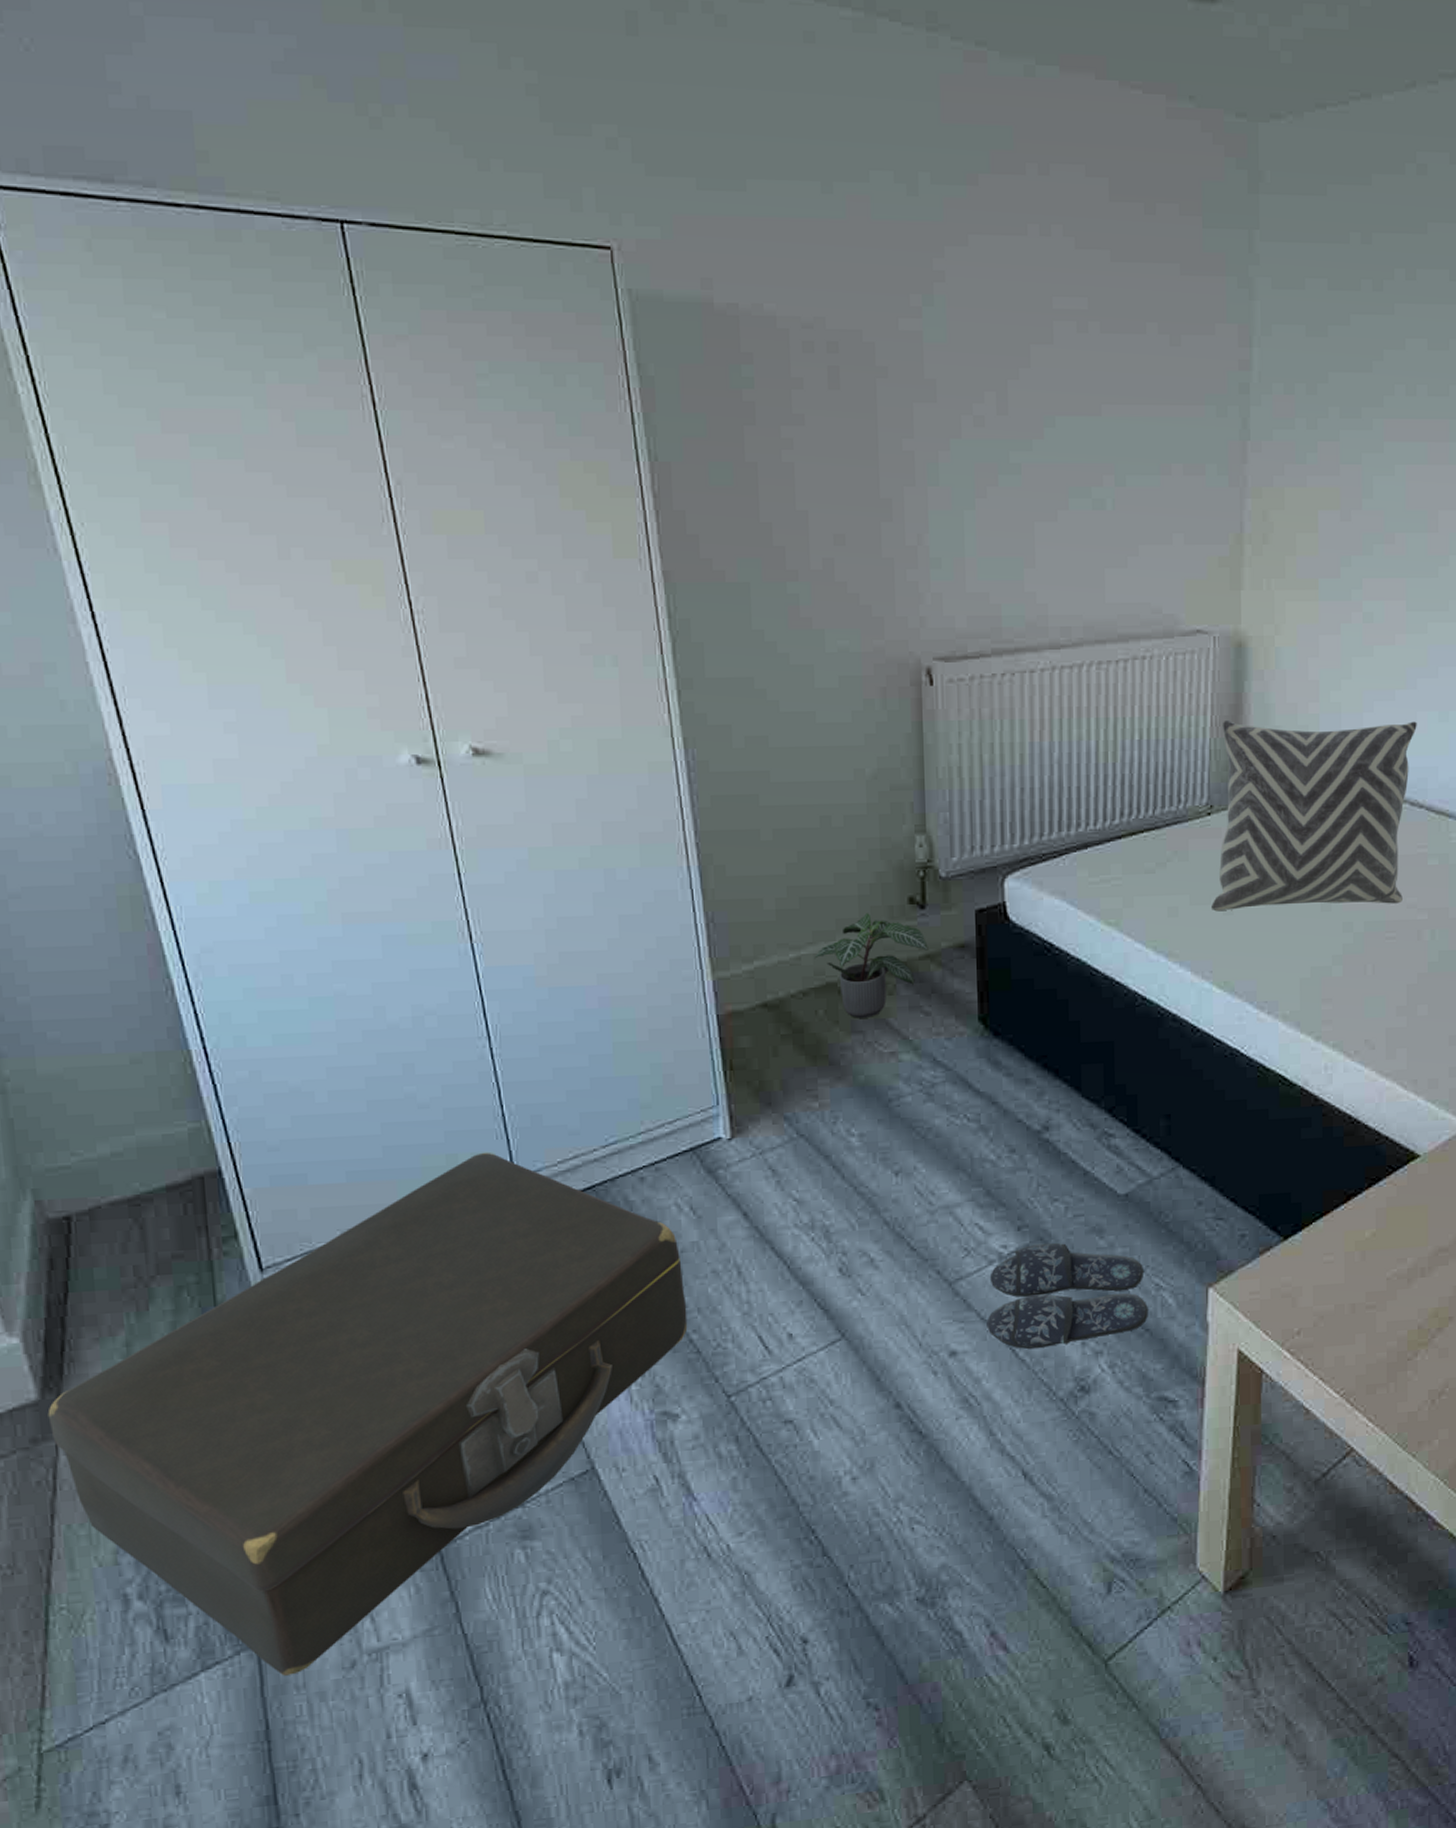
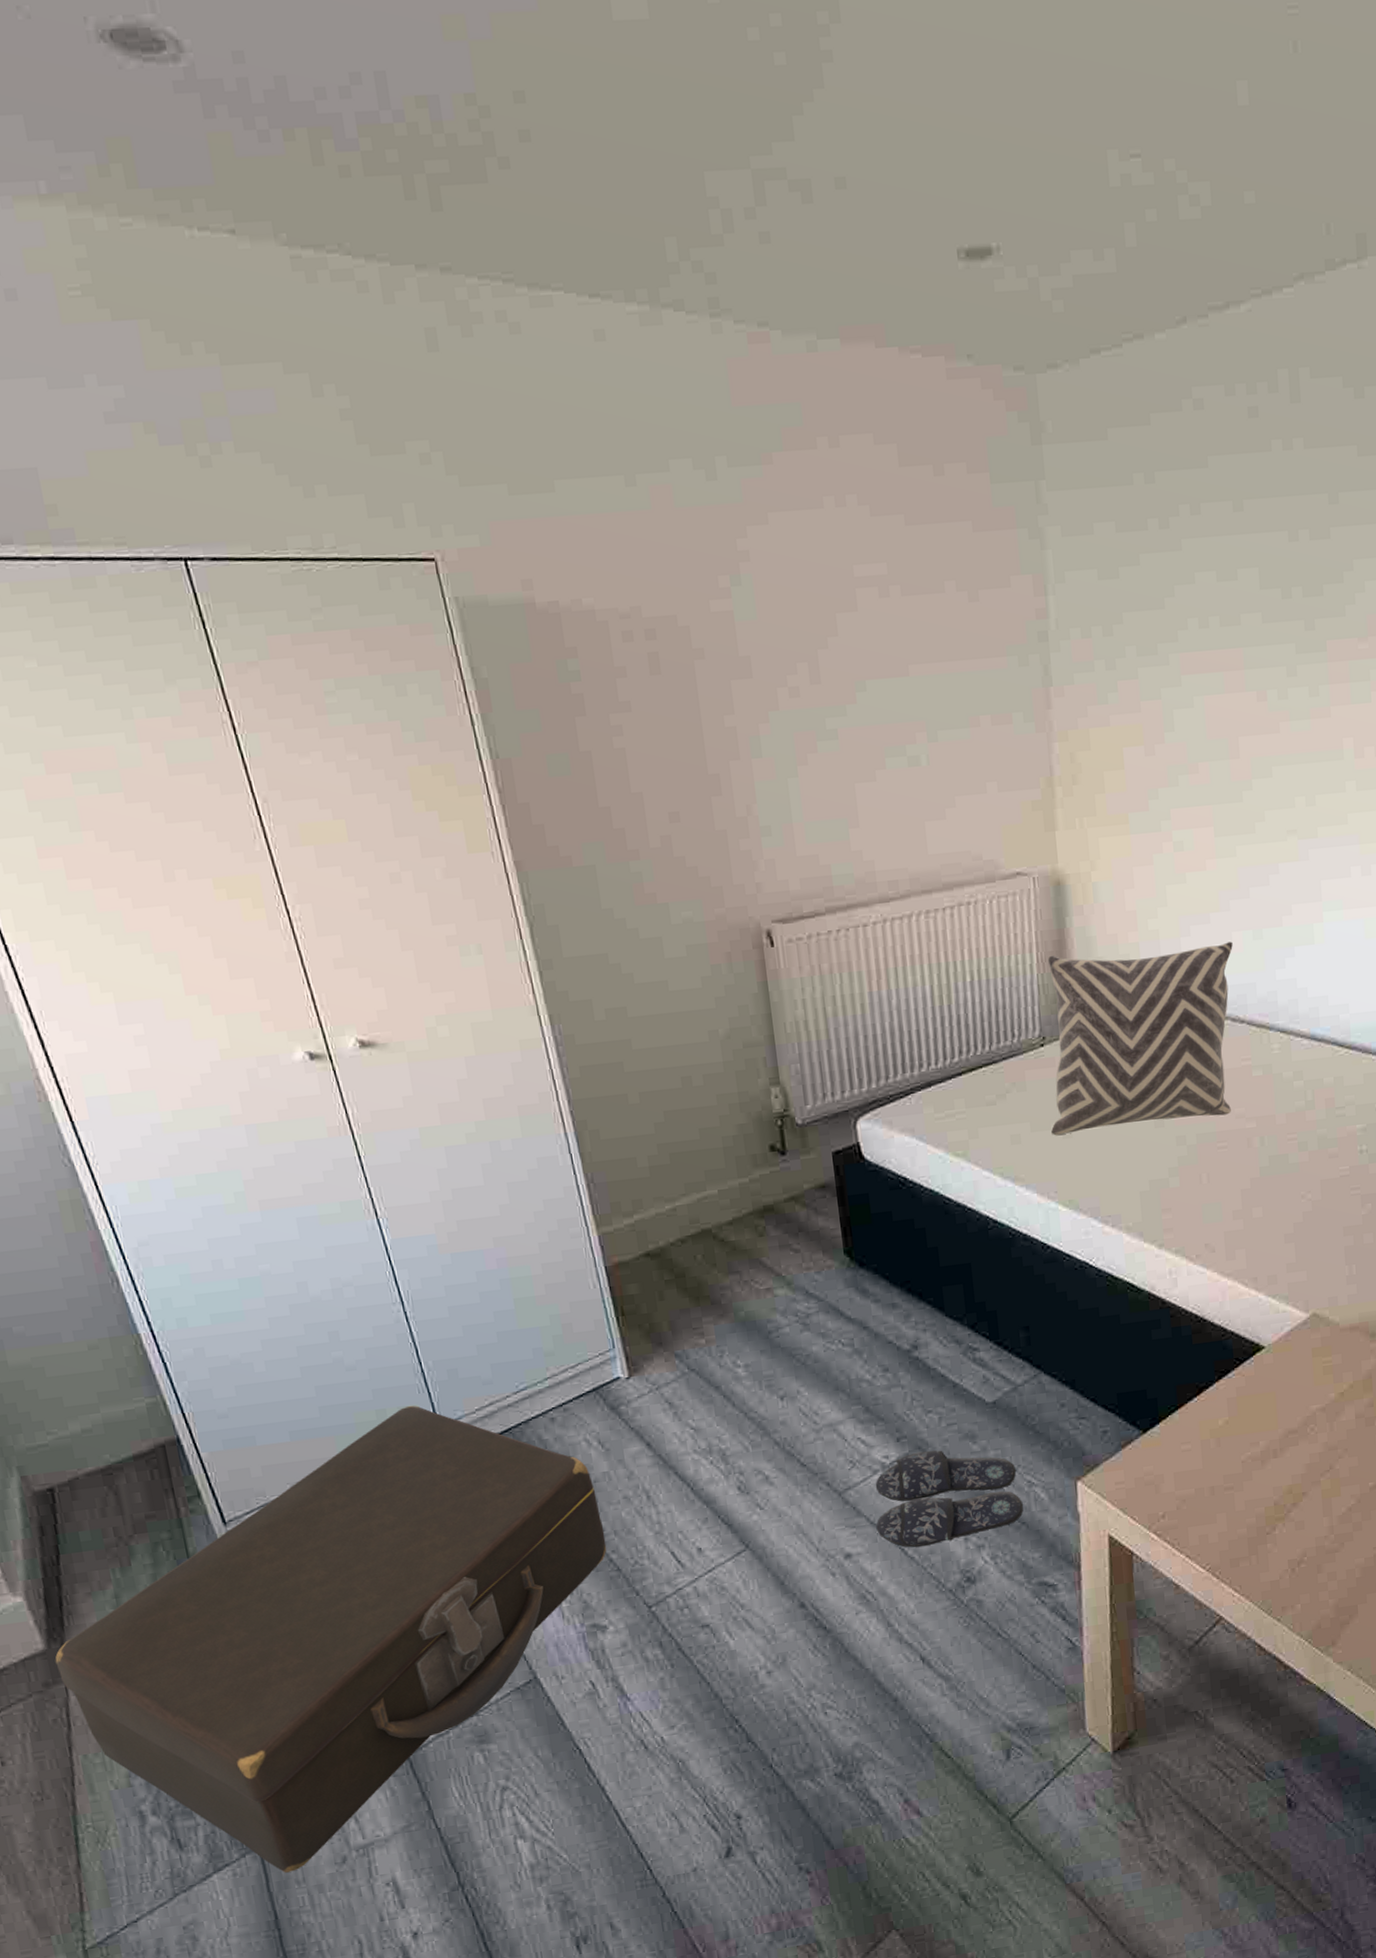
potted plant: present [814,913,928,1018] -> none [688,1163,792,1260]

